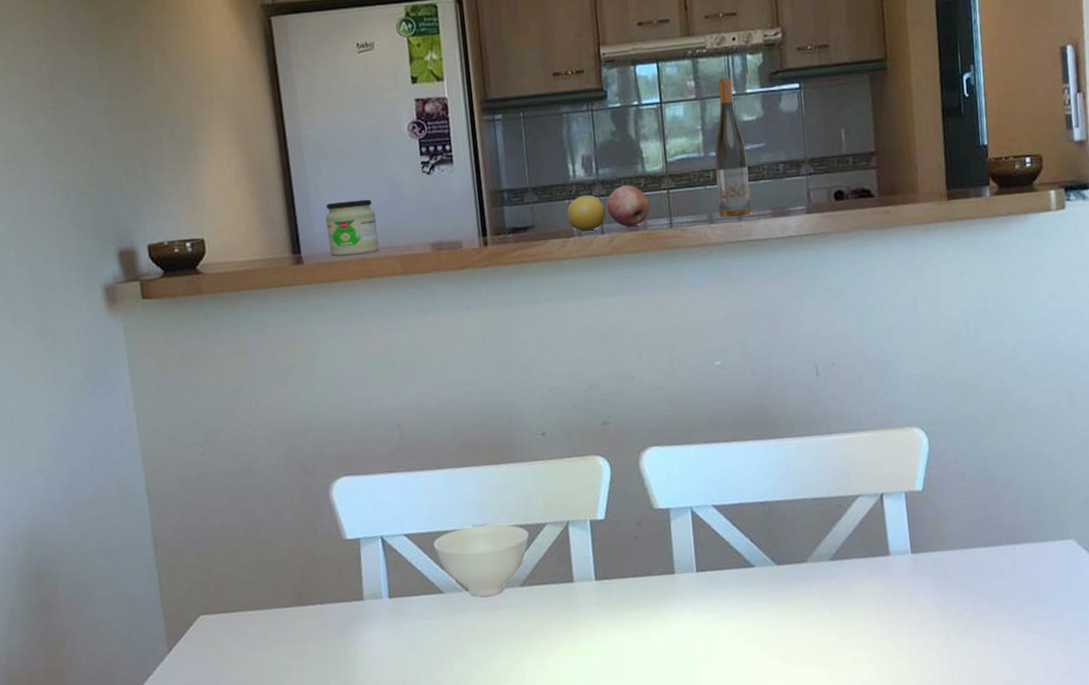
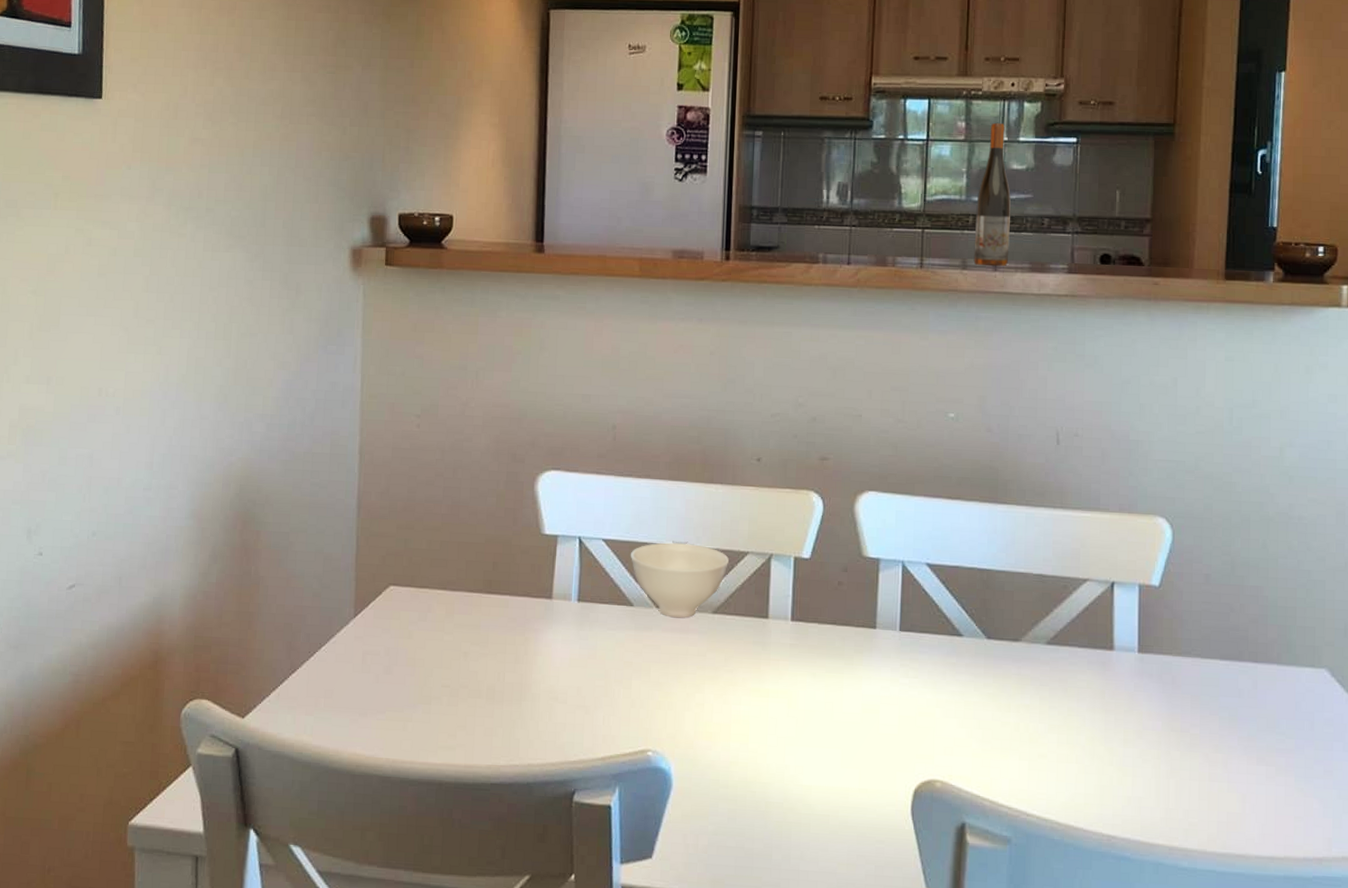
jar: present [326,199,380,257] -> none [571,196,622,252]
fruit: present [567,195,606,231] -> none [815,222,855,260]
fruit: present [606,184,650,227] -> none [857,218,901,262]

